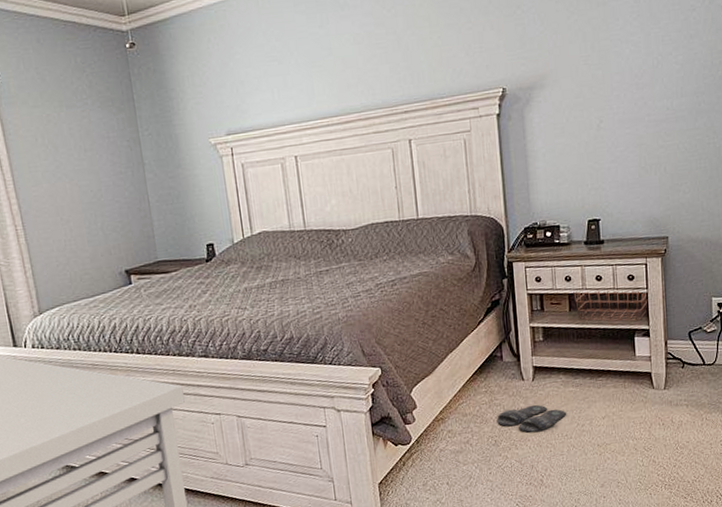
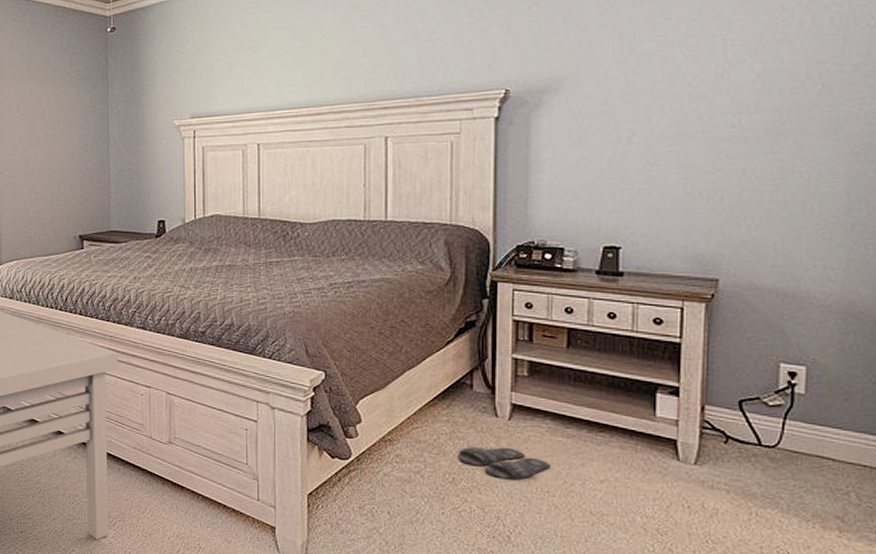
basket: present [573,289,649,321] -> none [574,325,683,374]

